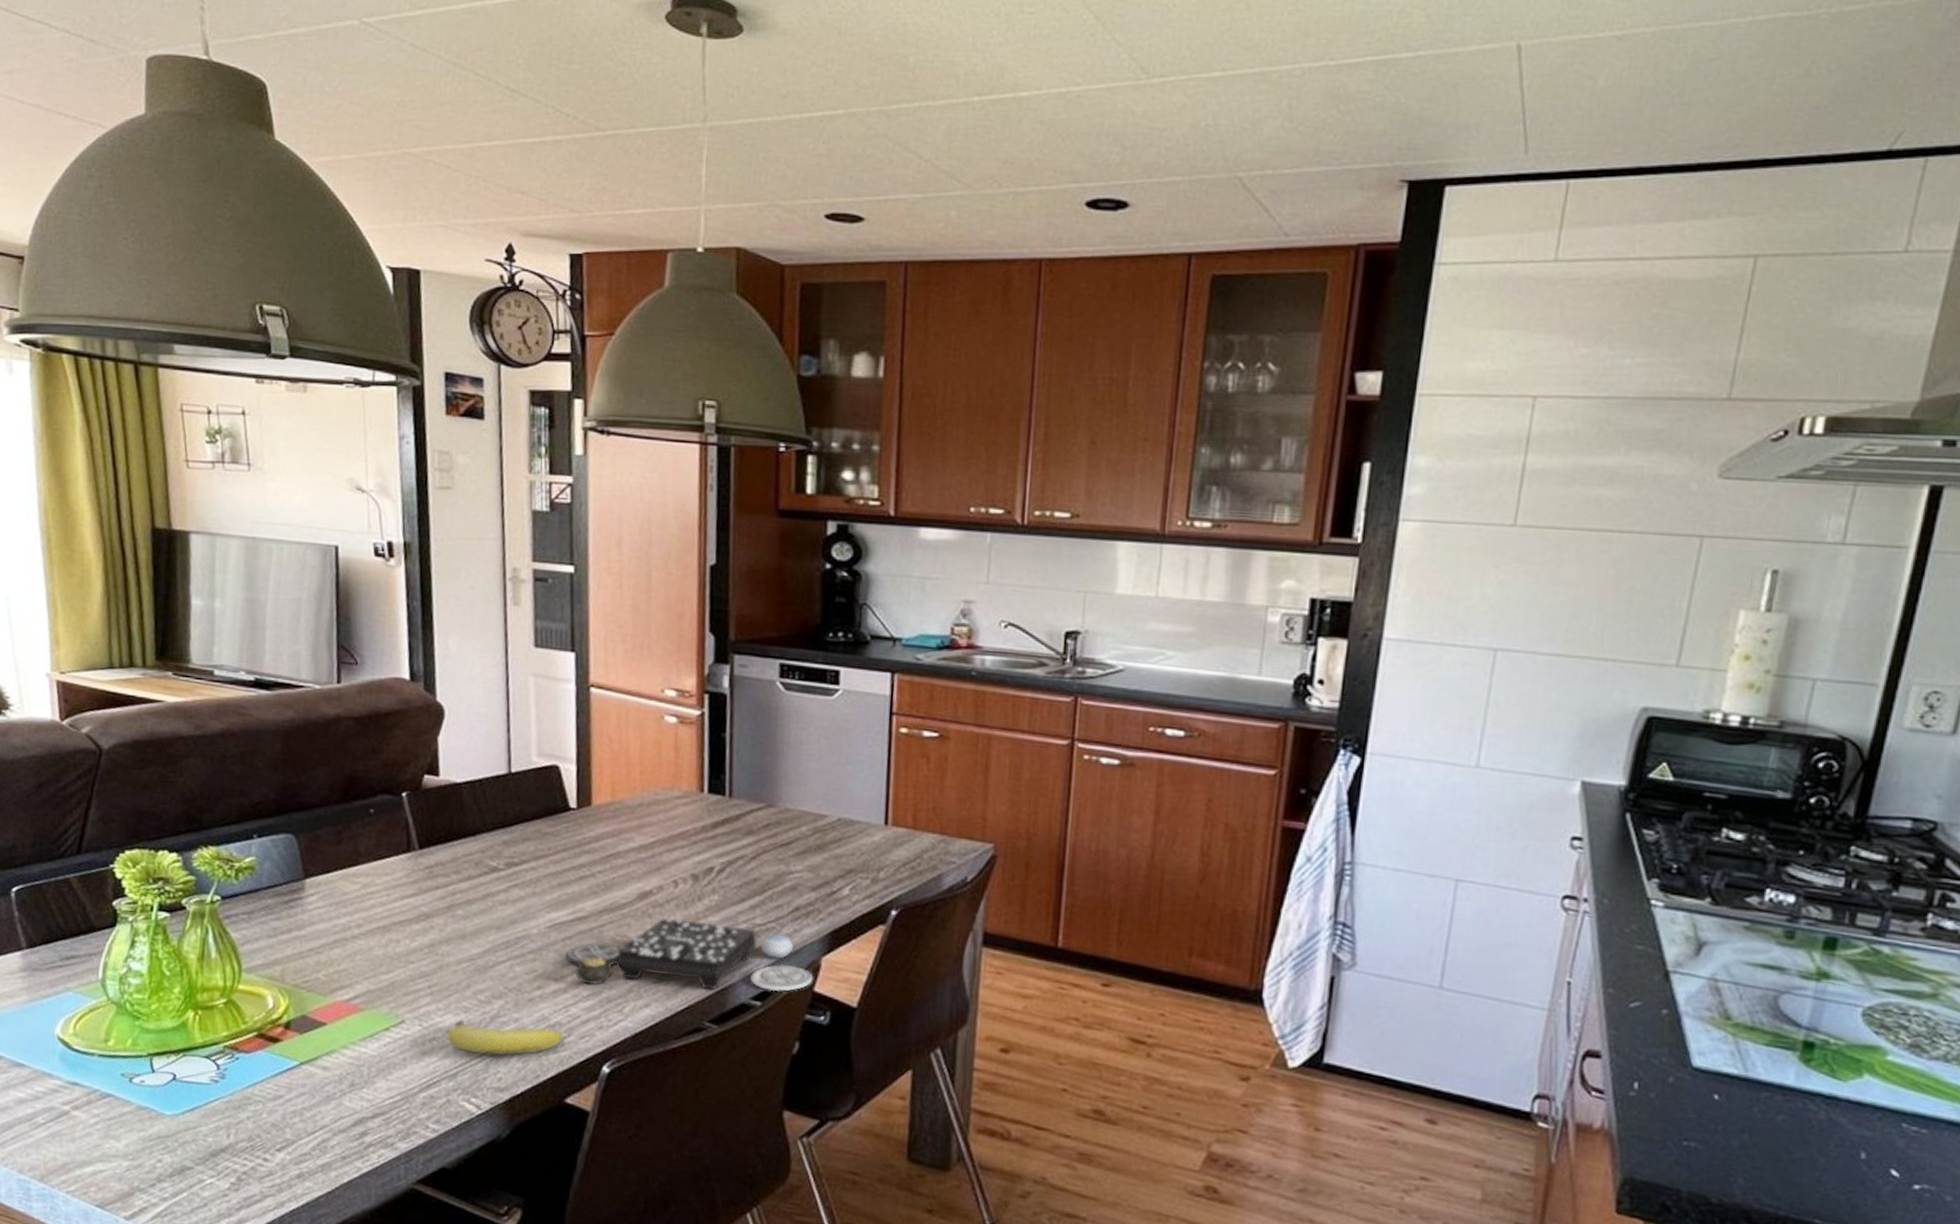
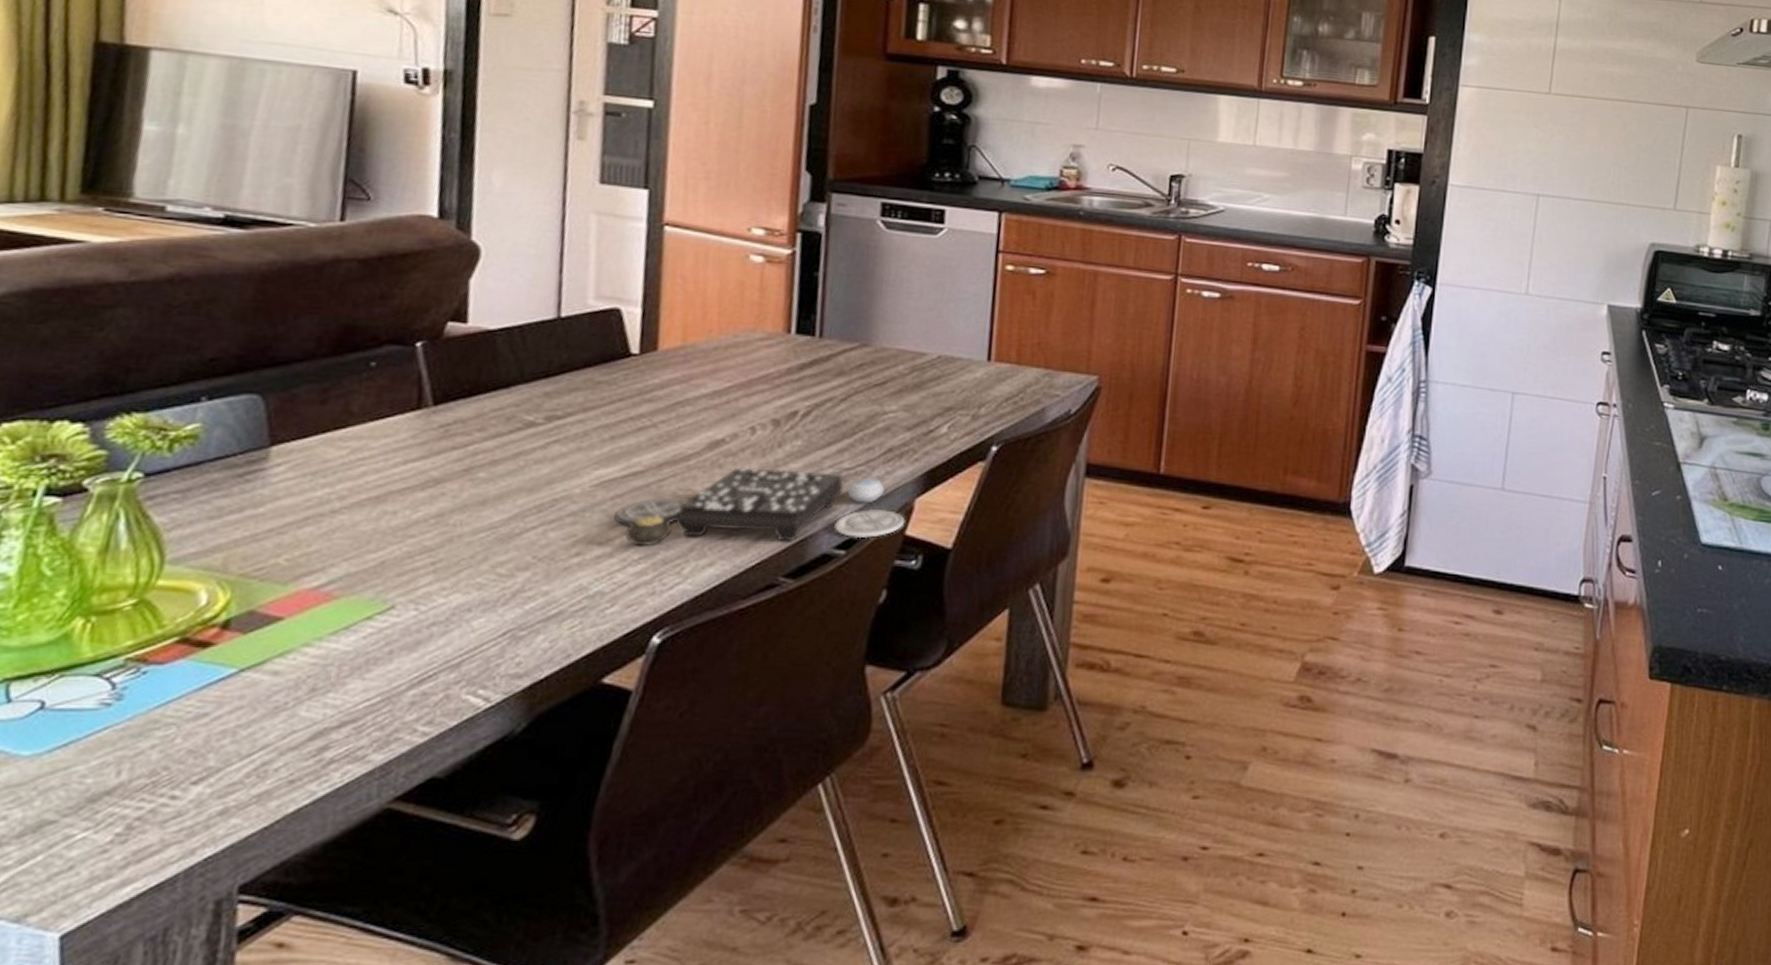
fruit: present [446,1020,563,1055] -> none [451,599,604,638]

